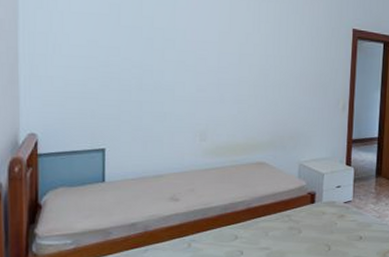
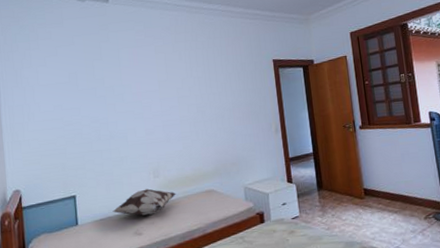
decorative pillow: none [147,152,223,180] -> present [112,188,176,216]

